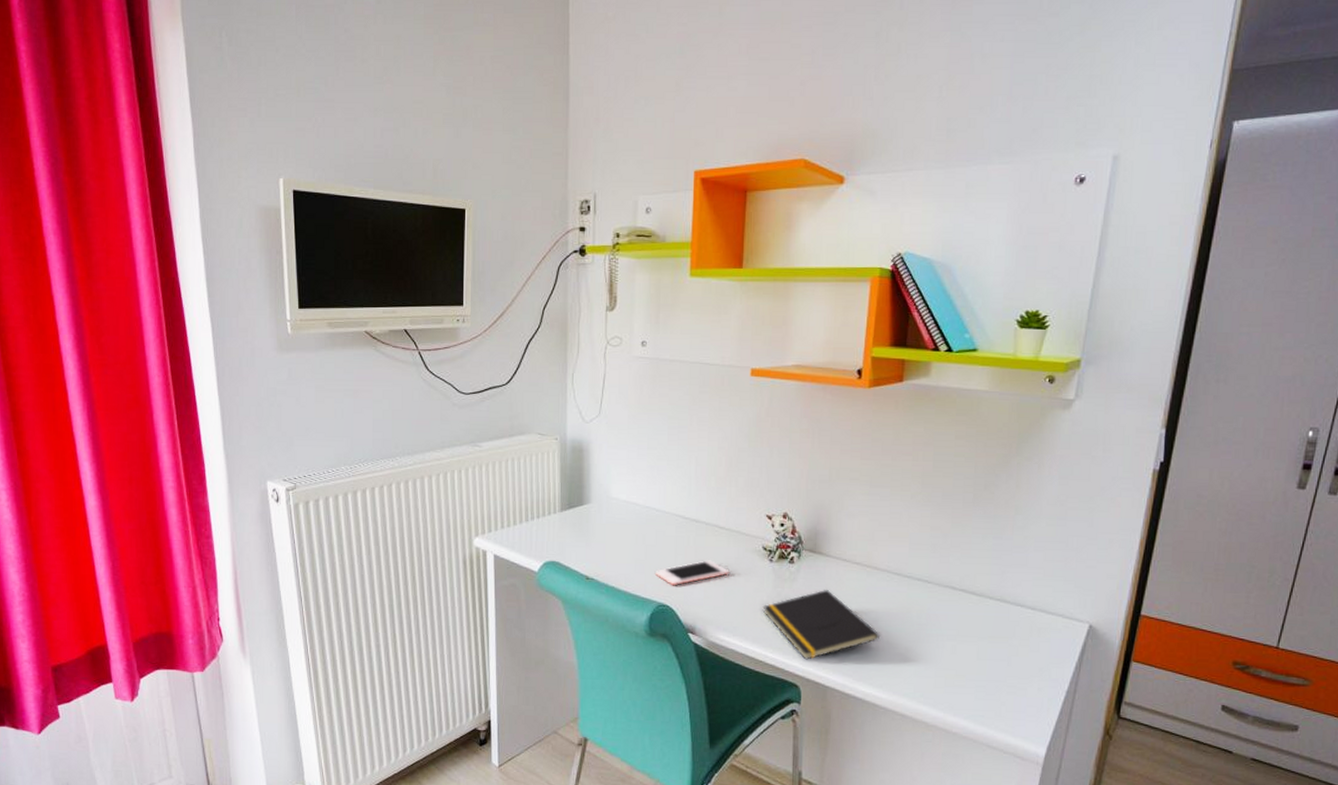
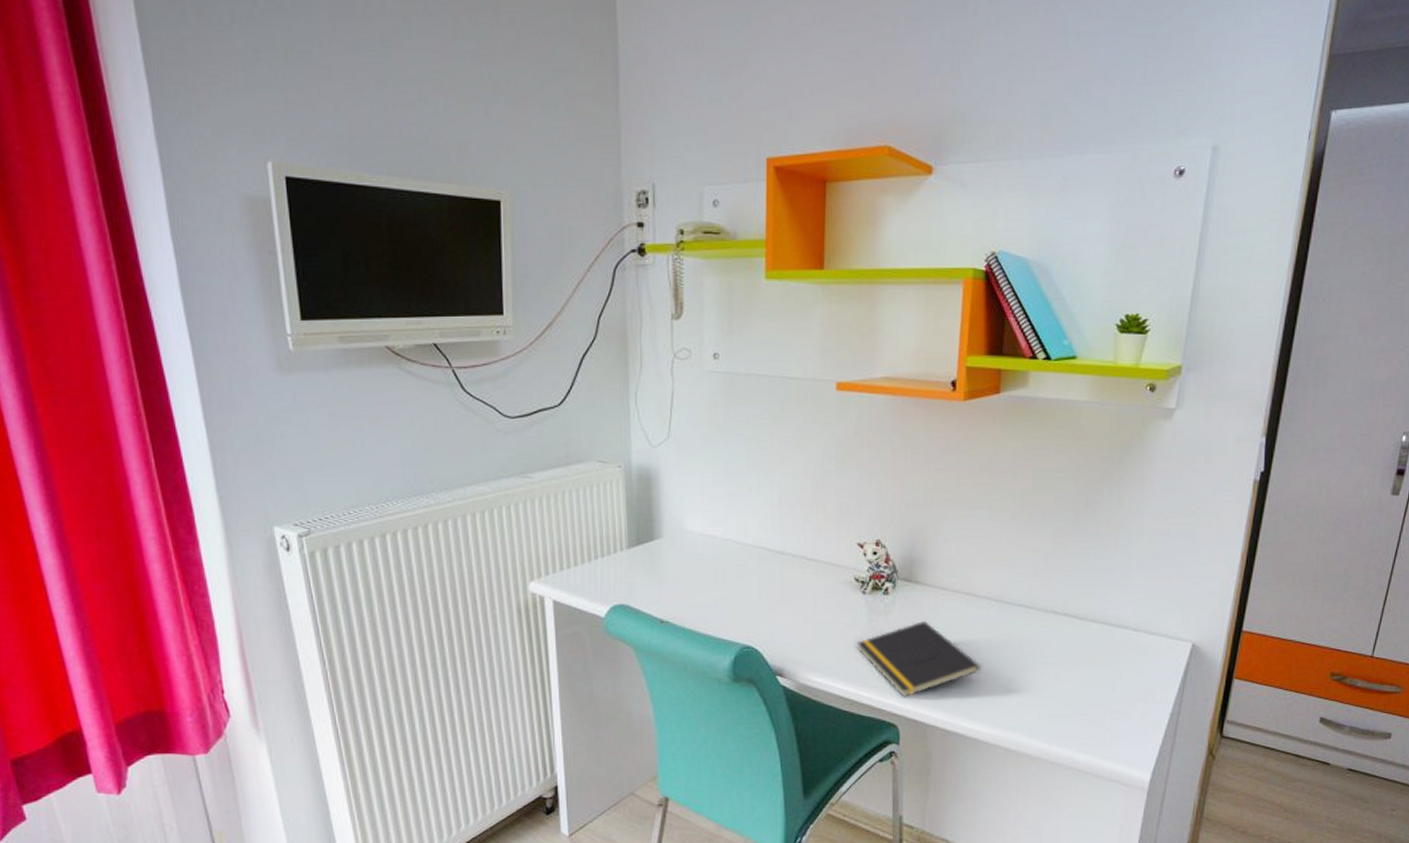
cell phone: present [656,560,729,586] -> none [738,595,819,626]

